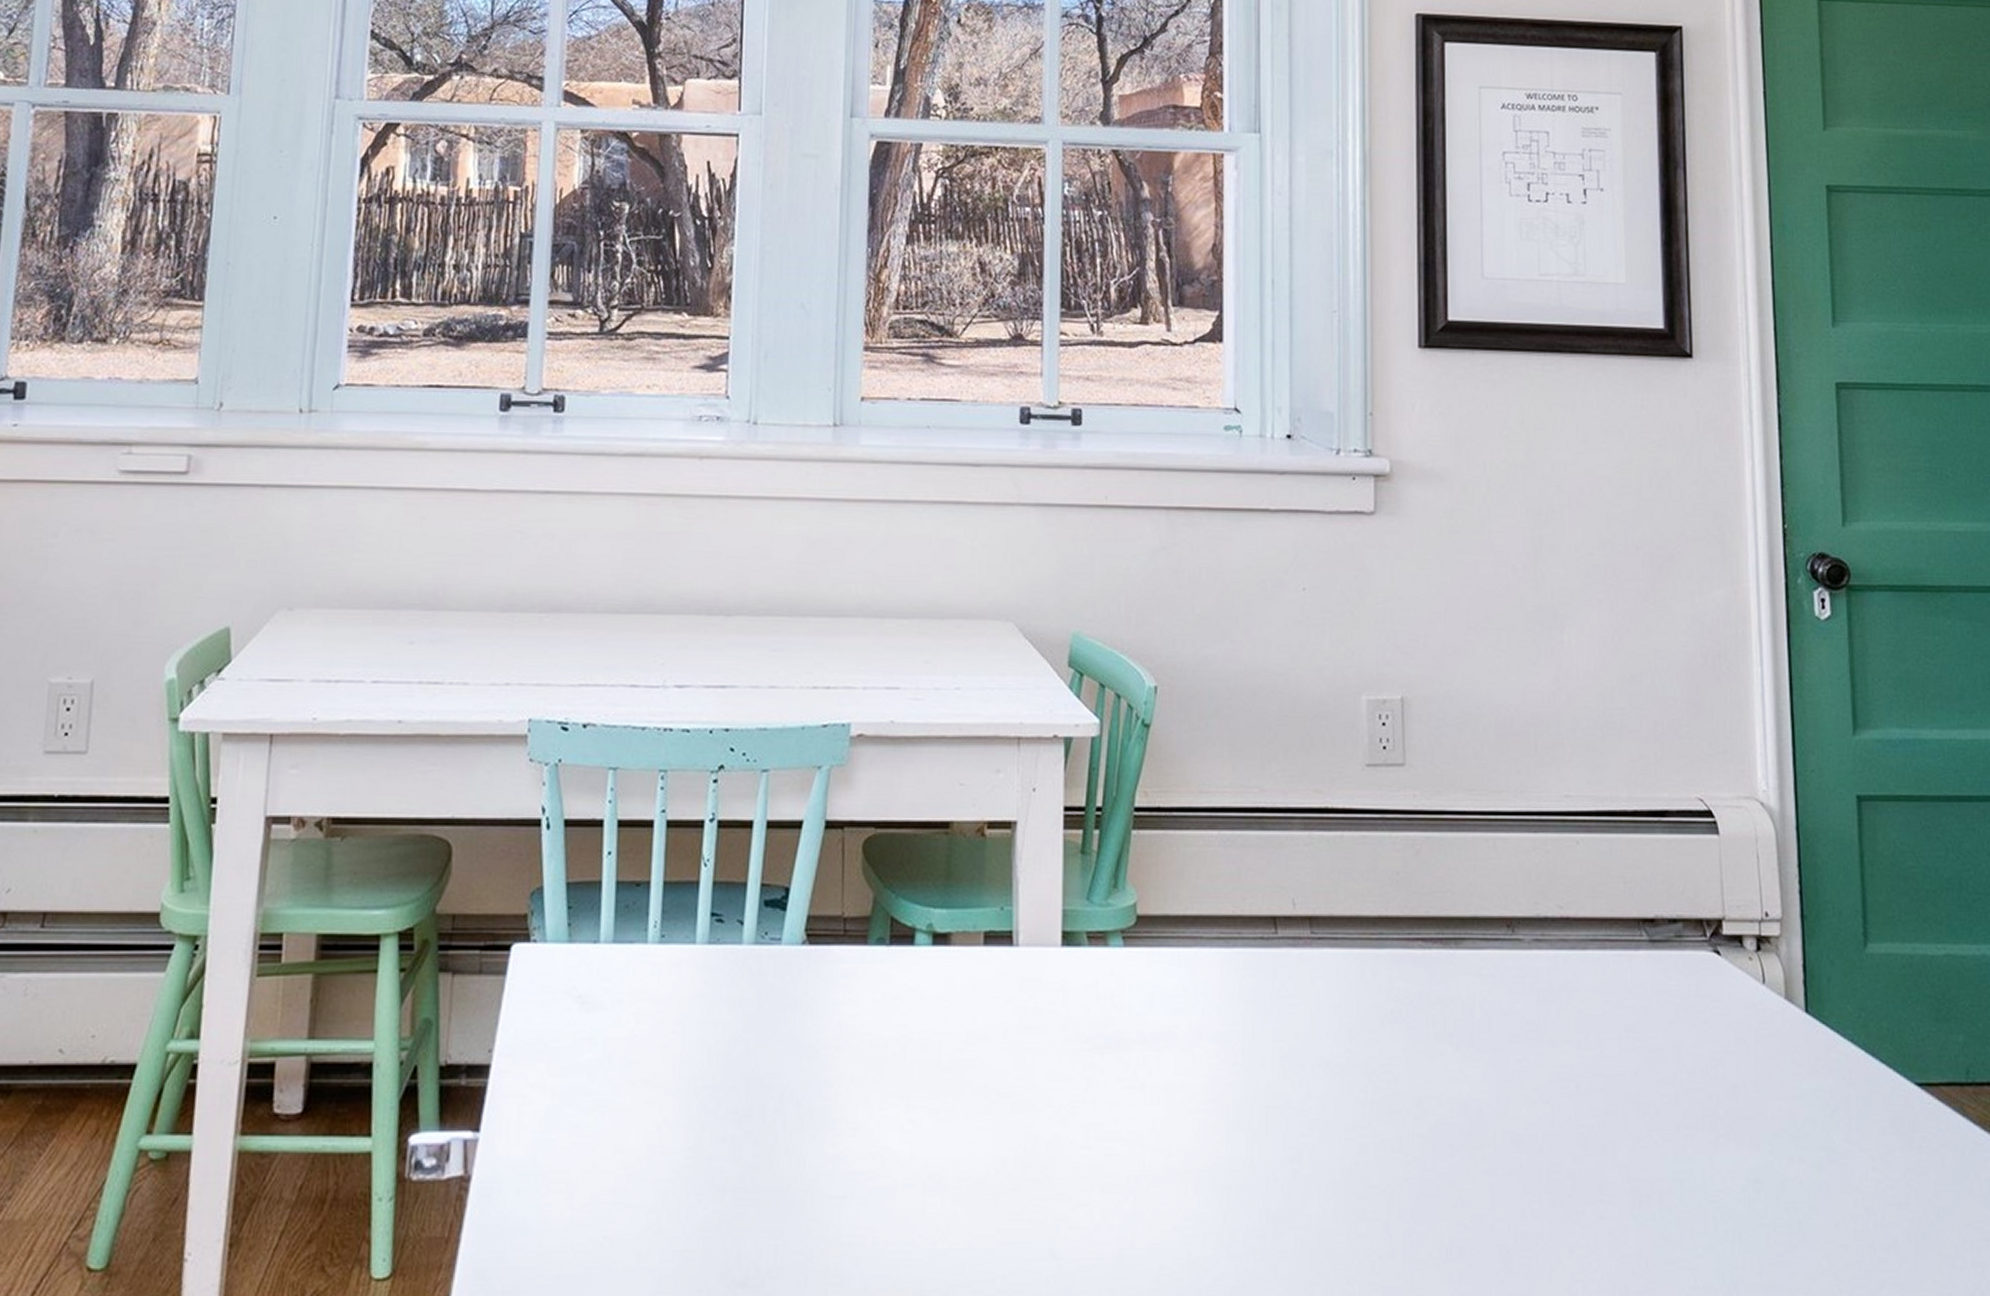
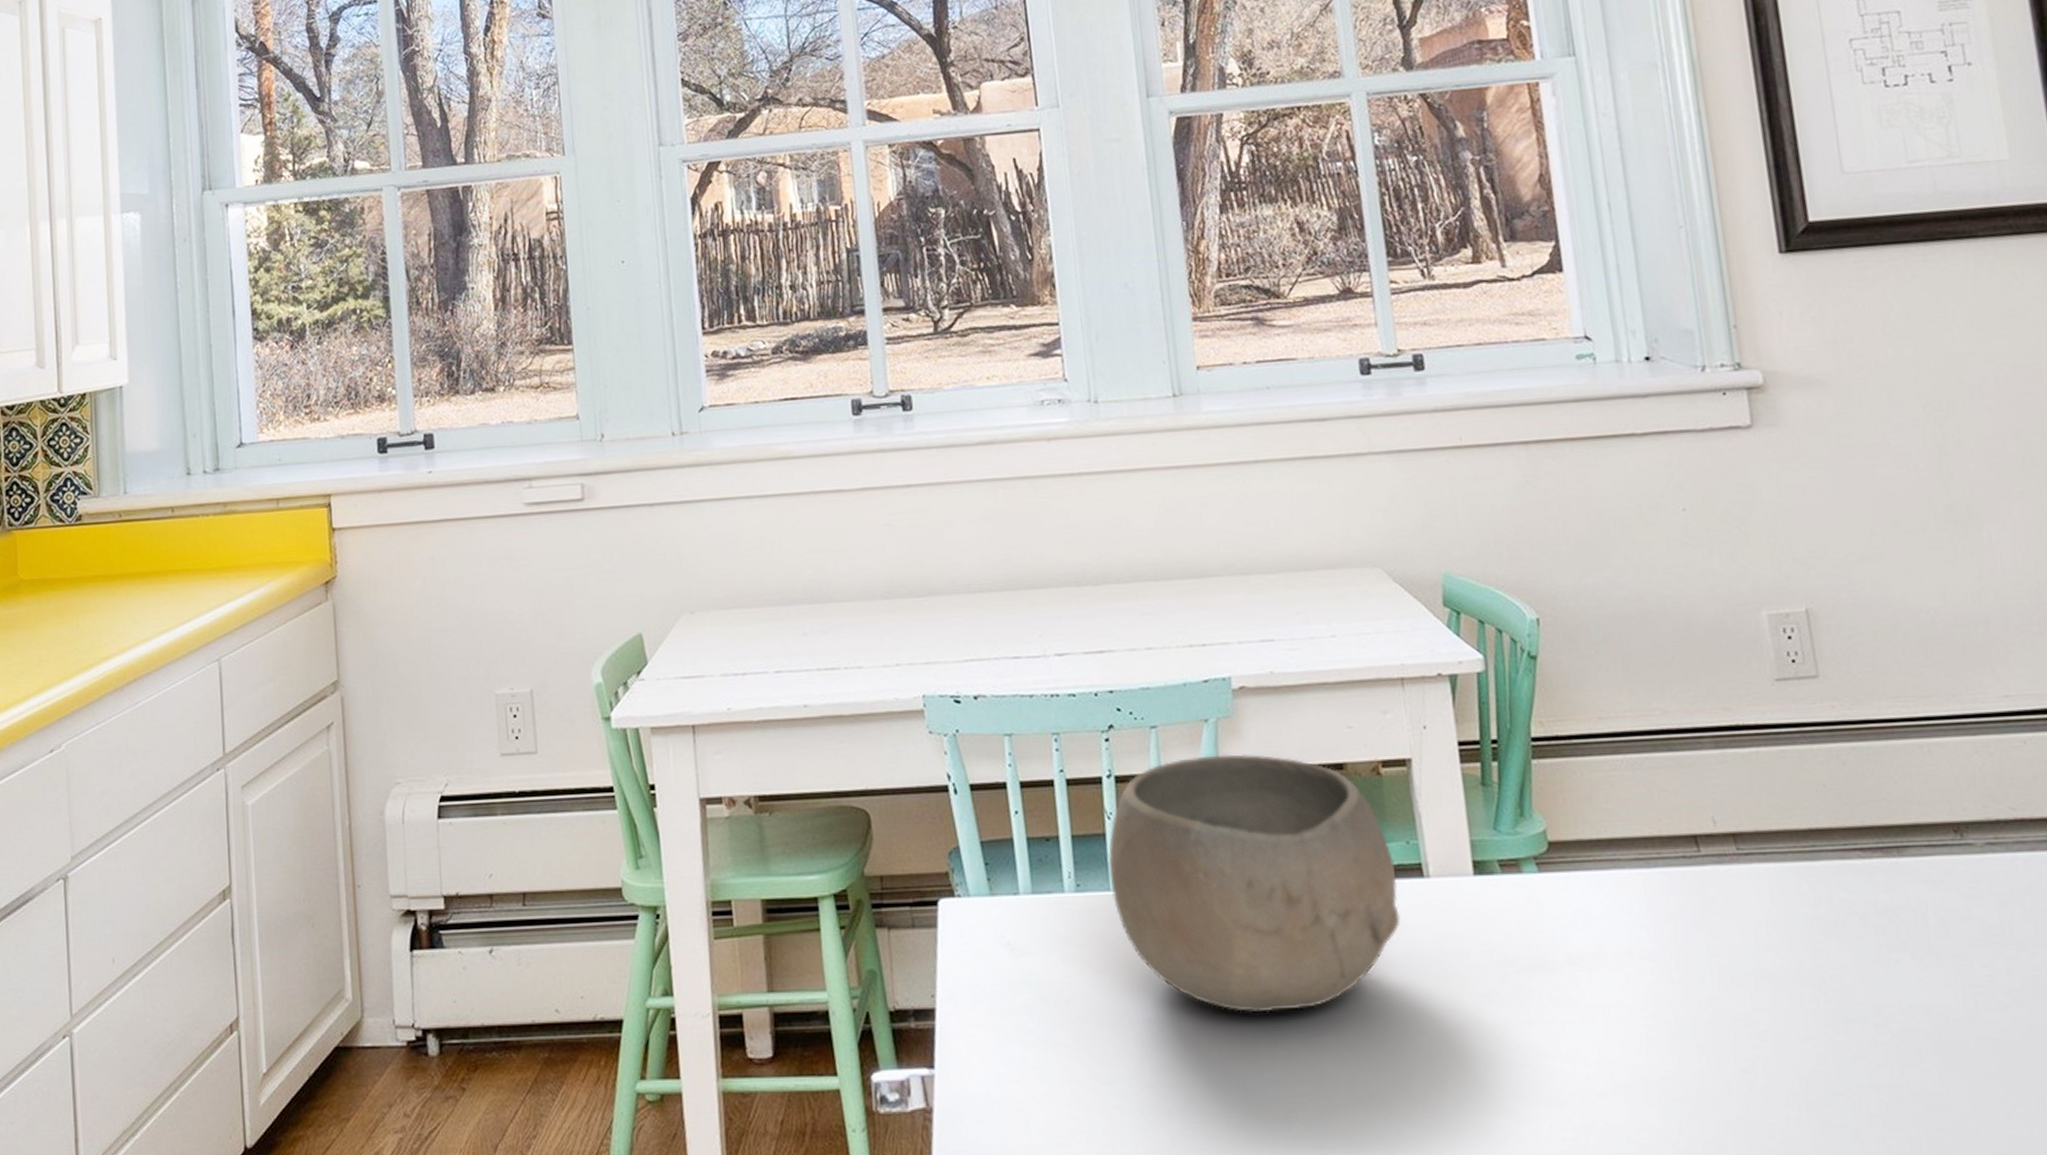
bowl: none [696,804,986,1082] -> present [1108,754,1400,1013]

